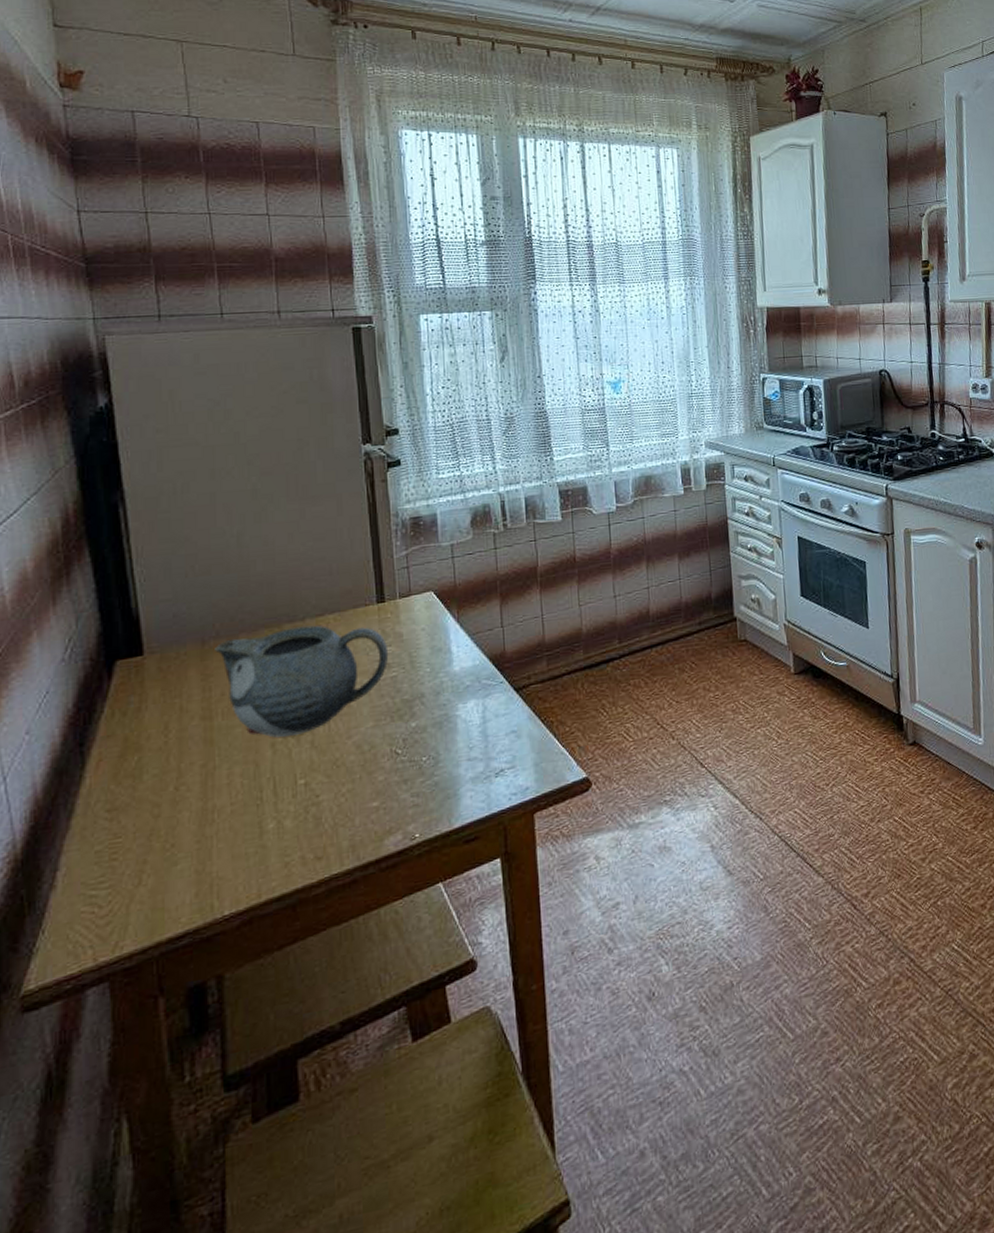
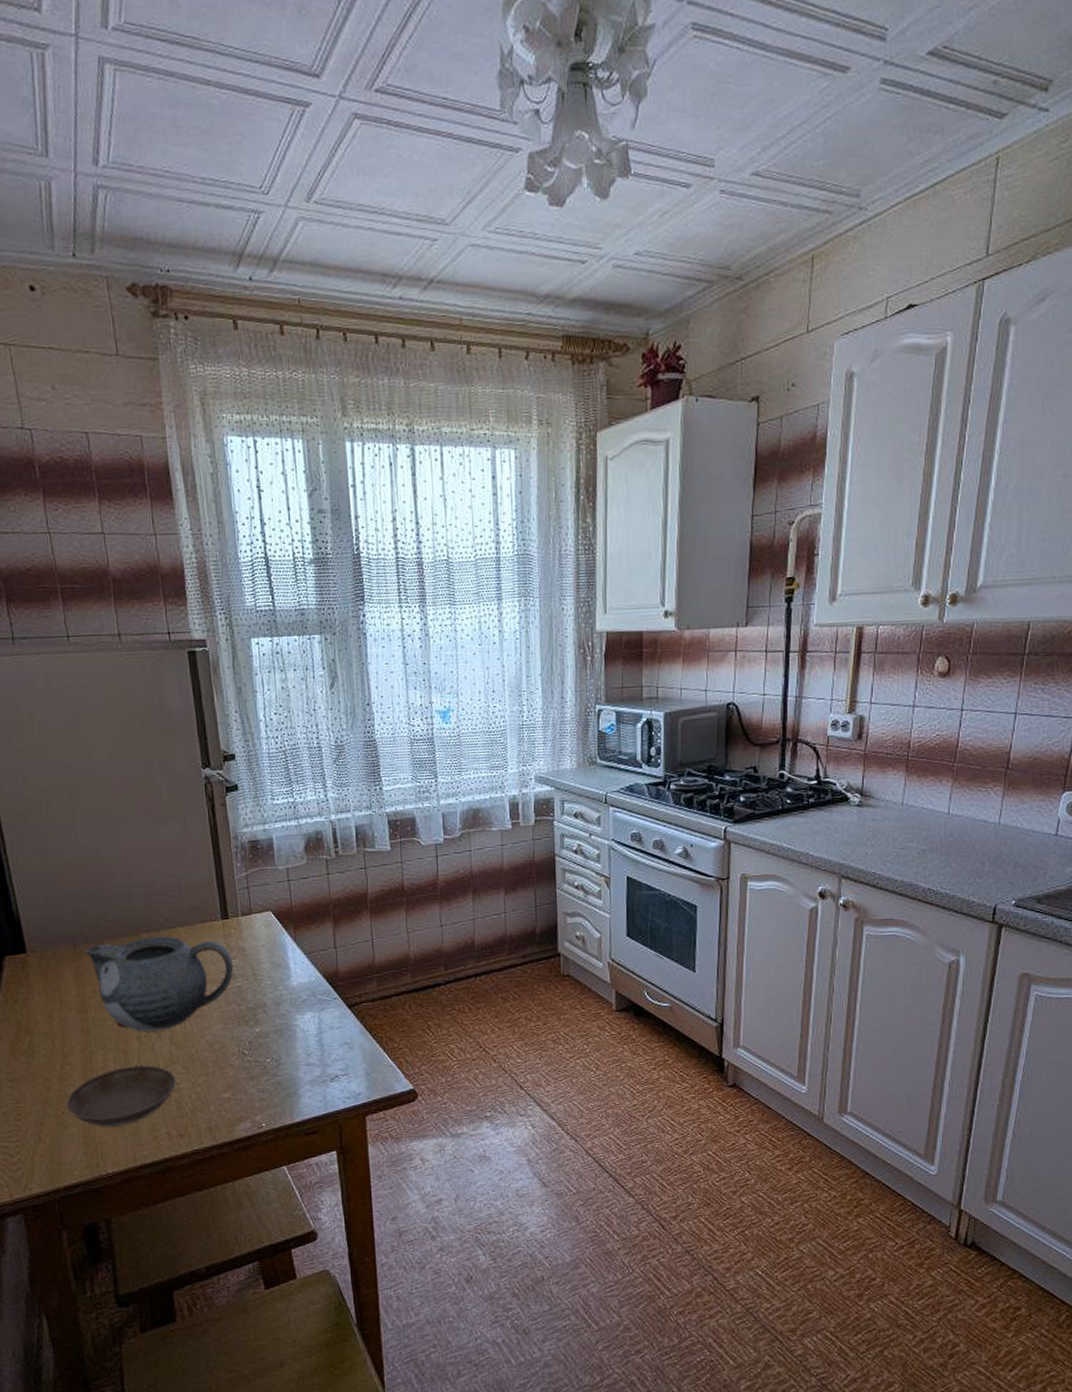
saucer: none [177,776,315,857] -> present [66,1065,176,1127]

